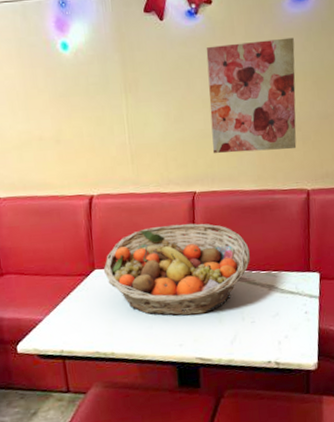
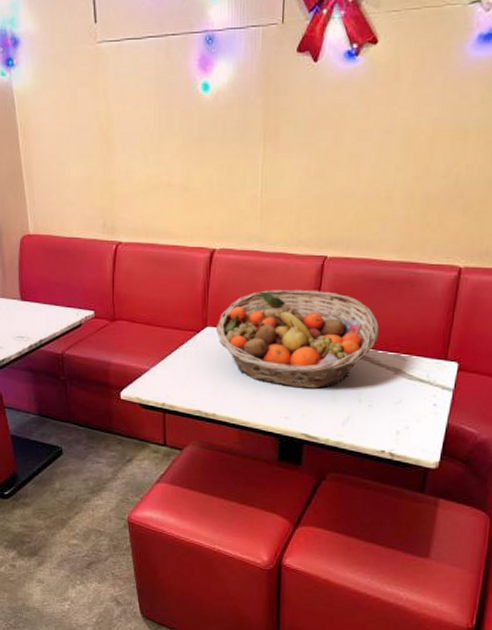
wall art: present [206,37,297,154] -> none [353,87,472,219]

